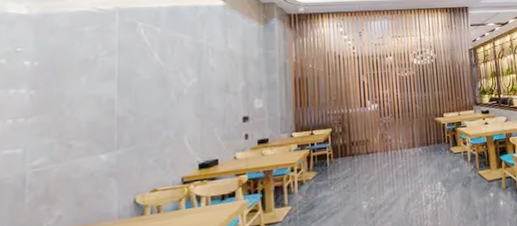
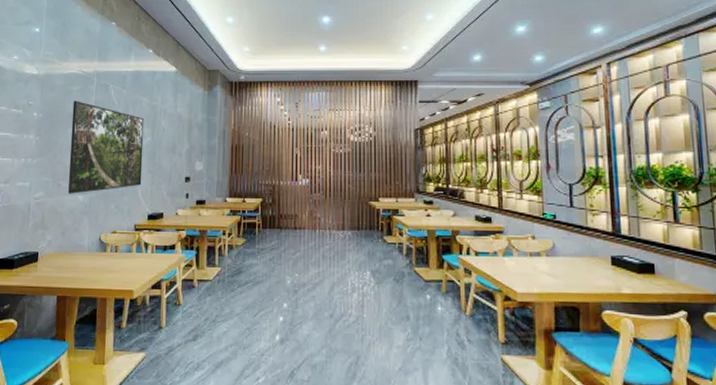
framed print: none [83,43,188,155] -> present [68,101,145,194]

